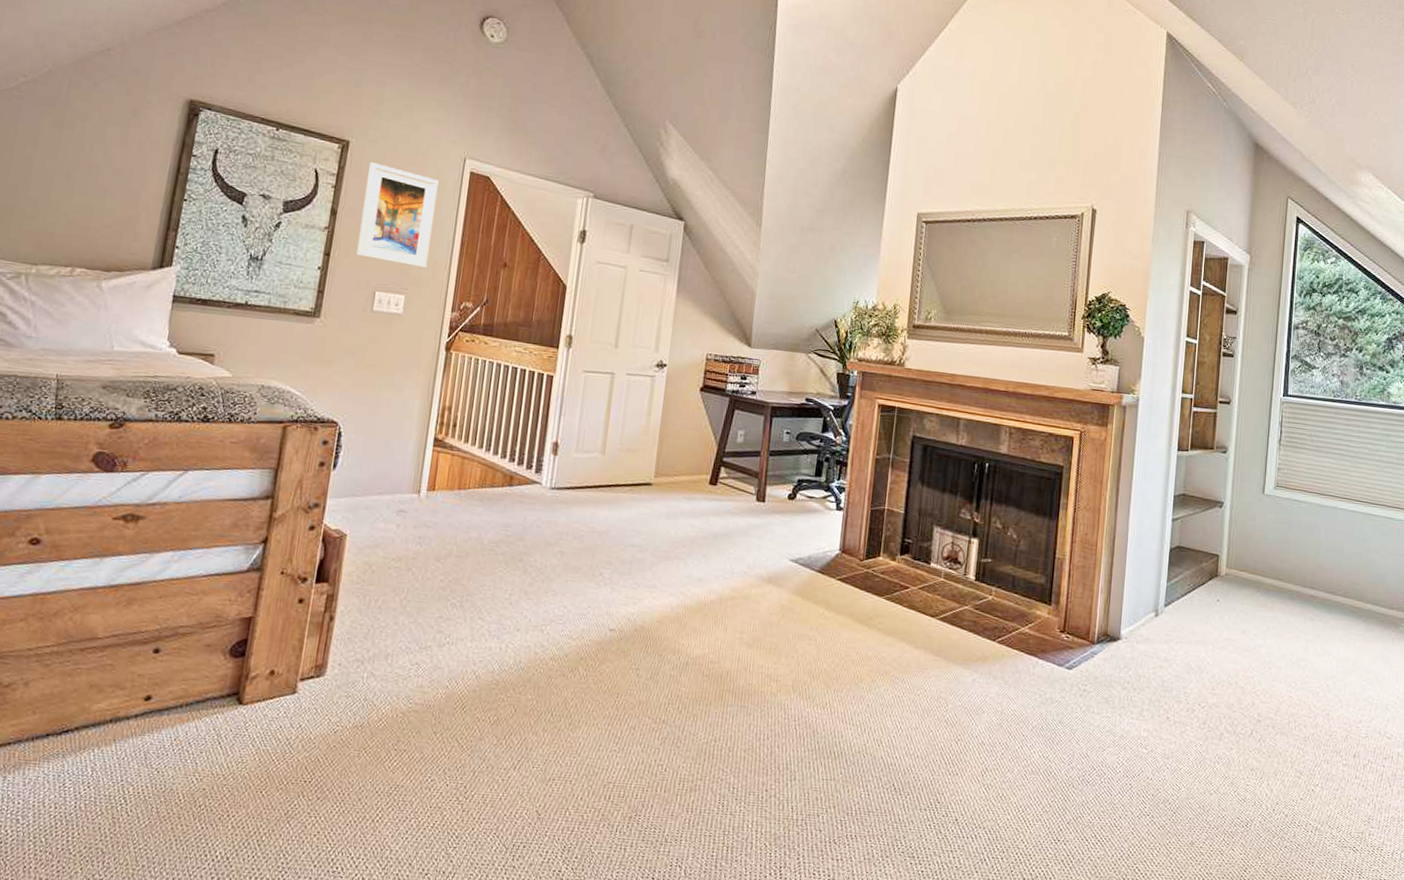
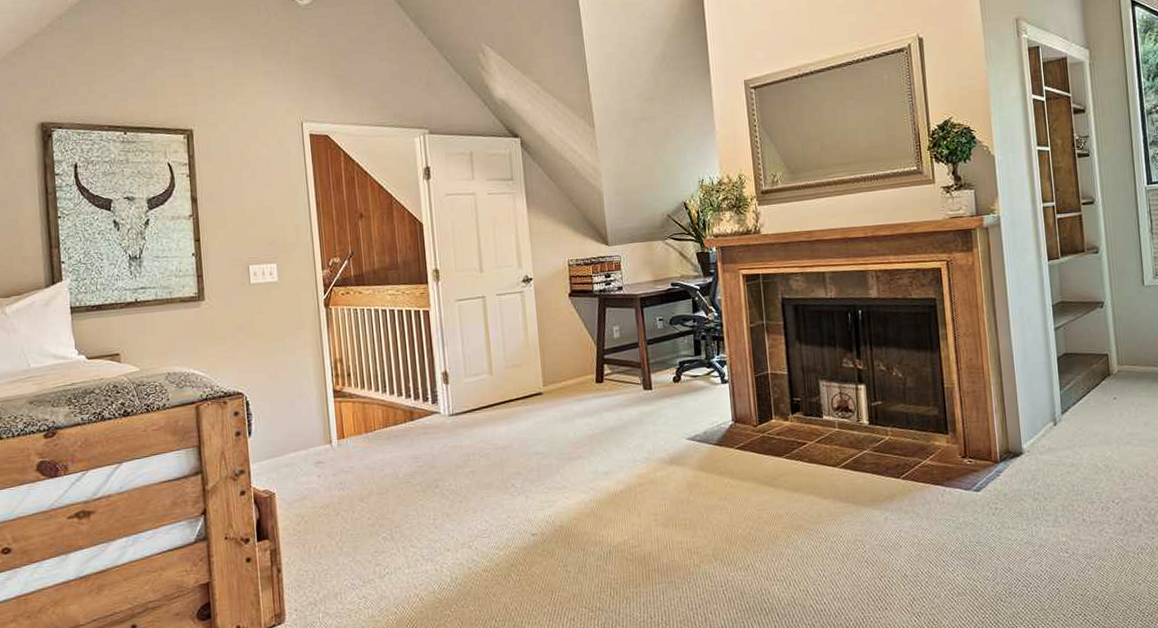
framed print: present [356,162,439,269] -> none [215,145,290,237]

